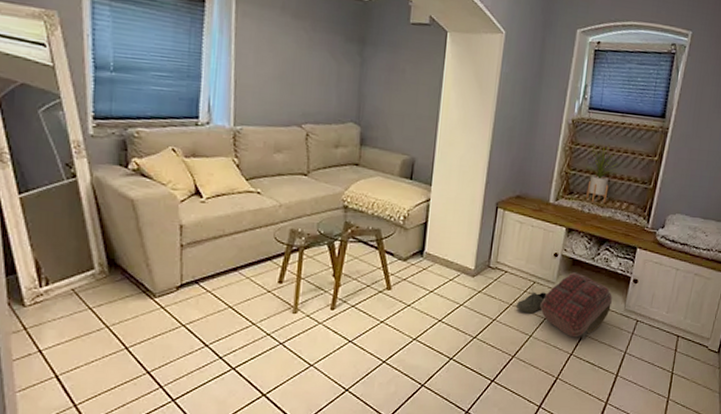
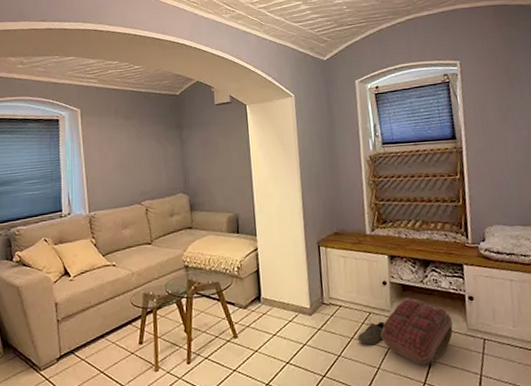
house plant: present [585,139,618,204] -> none [391,168,423,228]

